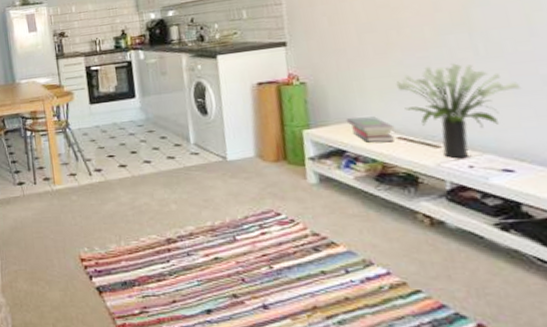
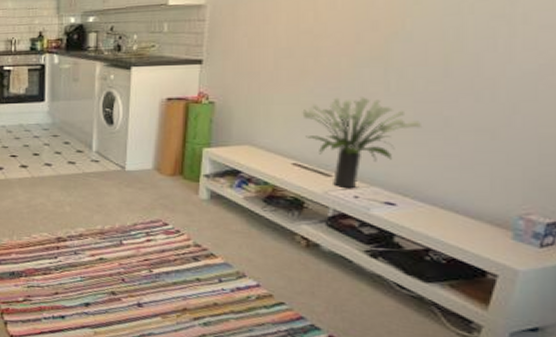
books: present [345,116,395,143] -> none [246,140,292,167]

